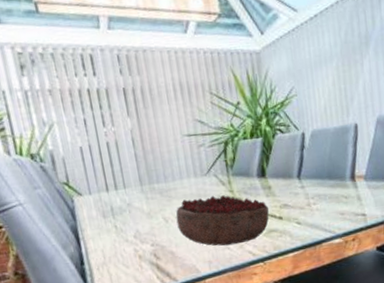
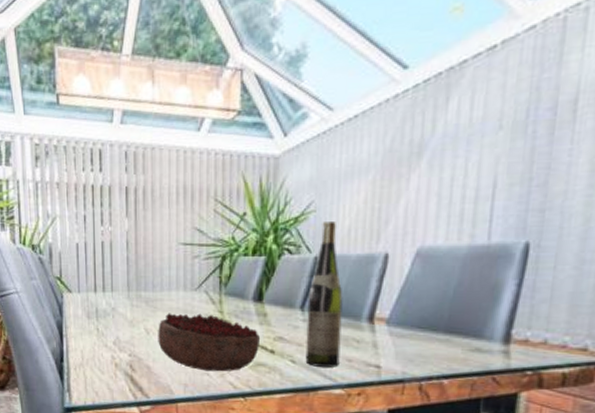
wine bottle: none [301,102,335,224] -> present [305,222,343,367]

